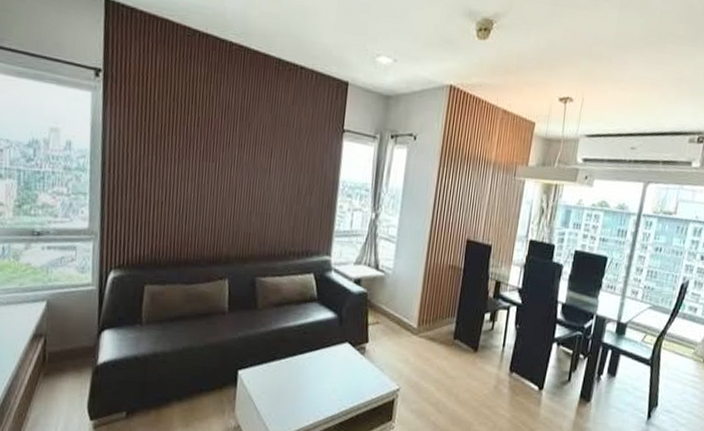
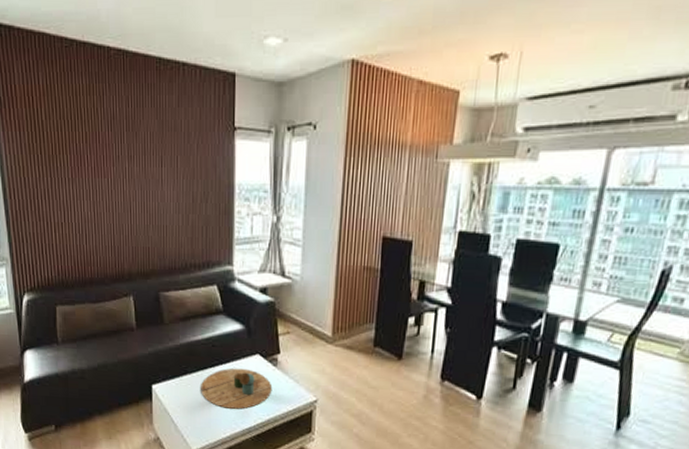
decorative tray: none [288,355,359,397] -> present [201,368,273,409]

